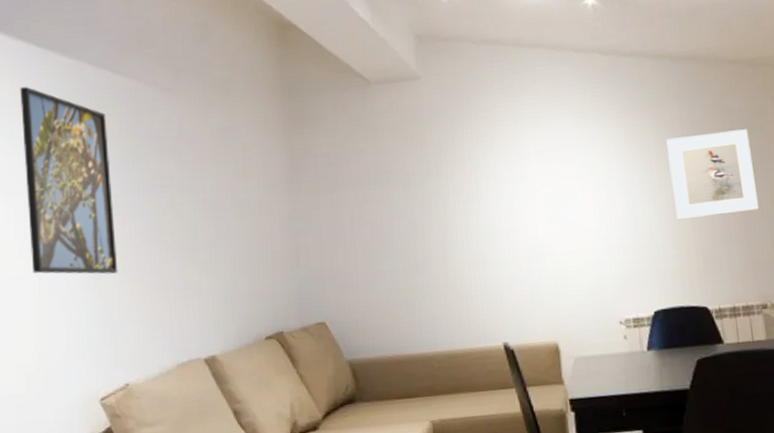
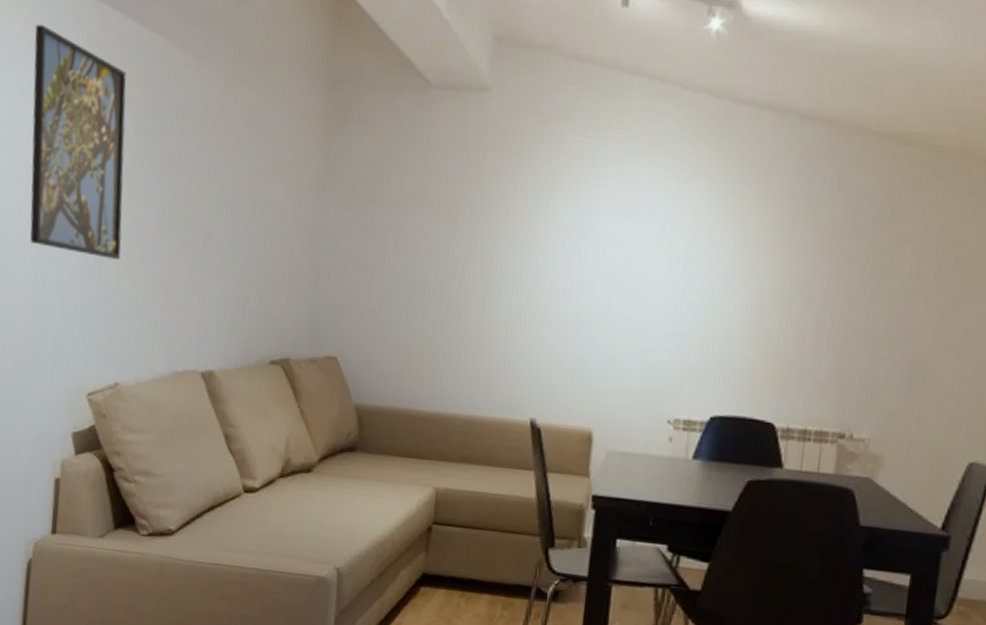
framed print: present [666,129,760,220] -> none [761,216,874,322]

